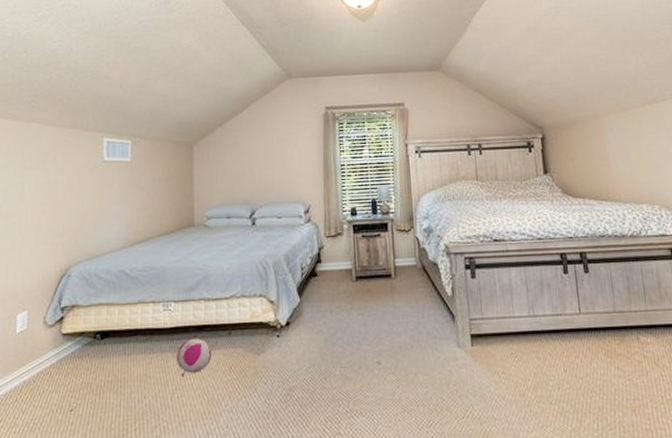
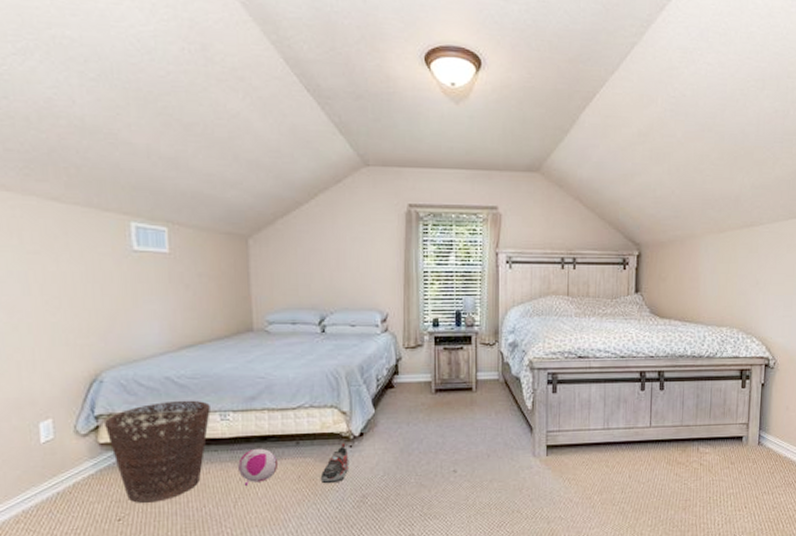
basket: none [67,291,155,393] -> present [103,400,210,503]
shoe: none [250,333,277,376] -> present [320,443,349,484]

